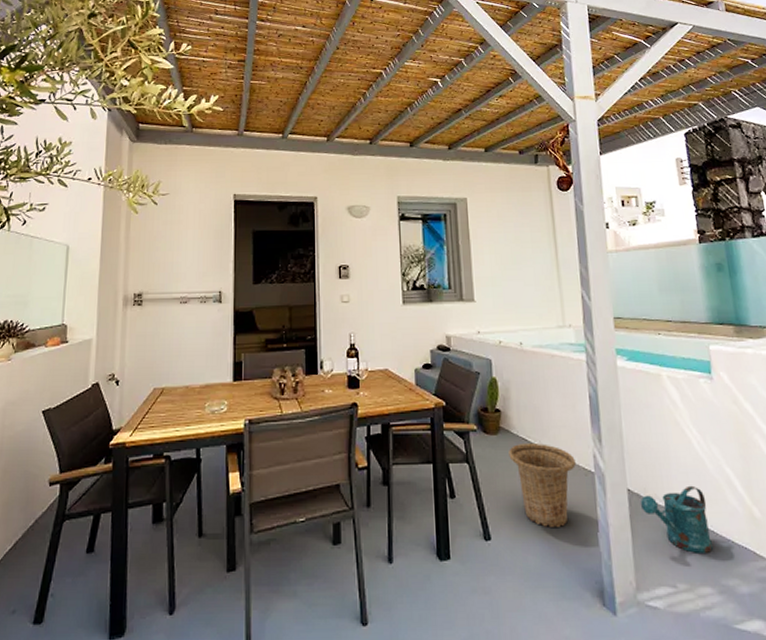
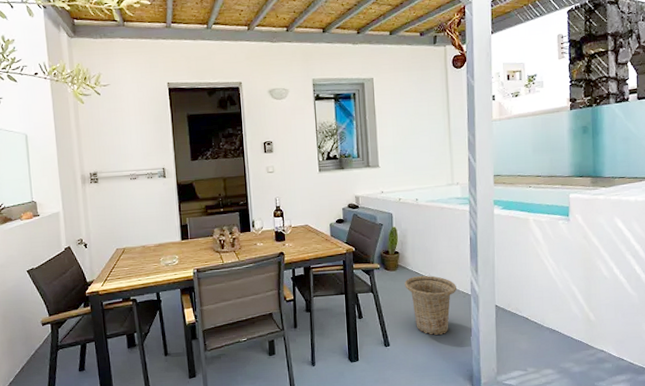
watering can: present [640,485,713,553] -> none [504,300,556,347]

